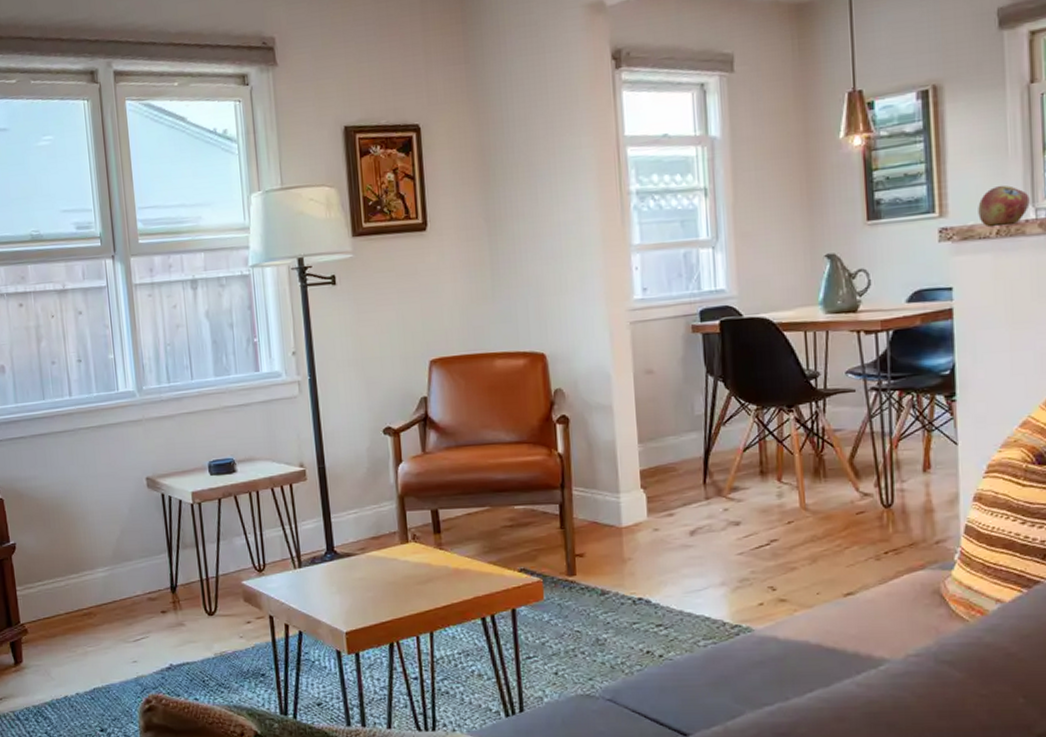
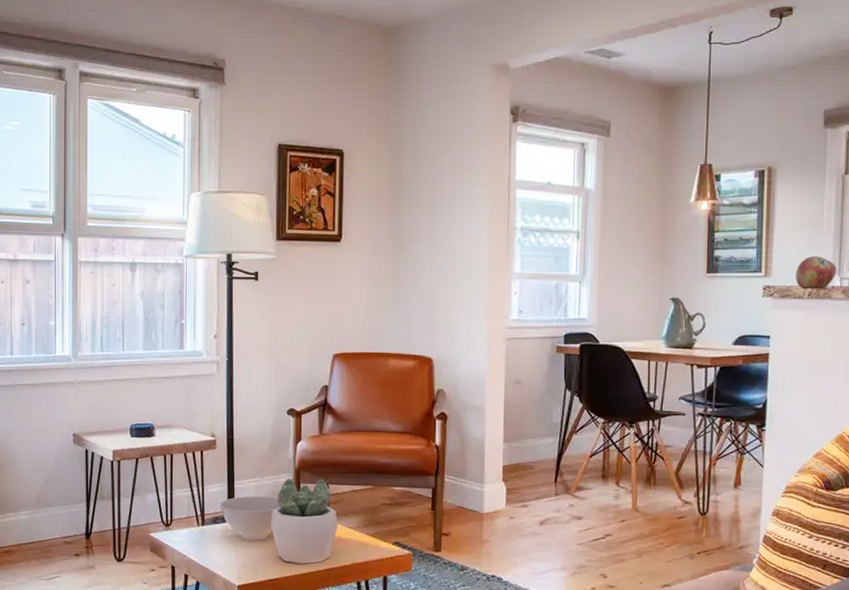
bowl: none [315,528,386,581] -> present [219,496,281,541]
succulent plant: none [375,504,454,603] -> present [270,478,338,565]

